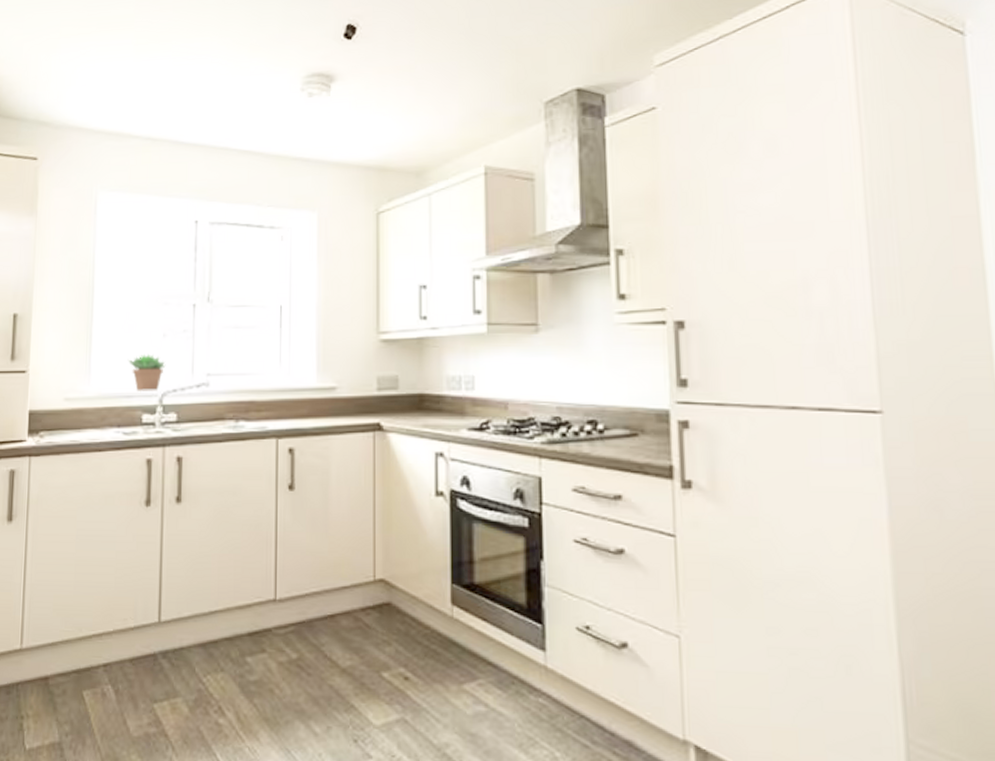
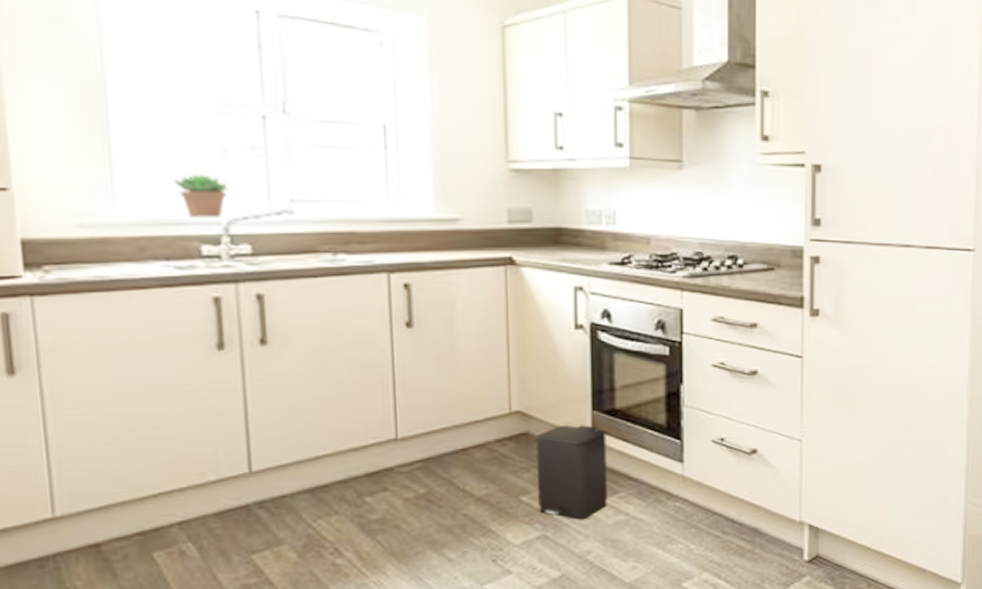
pedal bin: none [397,598,466,706] -> present [535,425,607,520]

